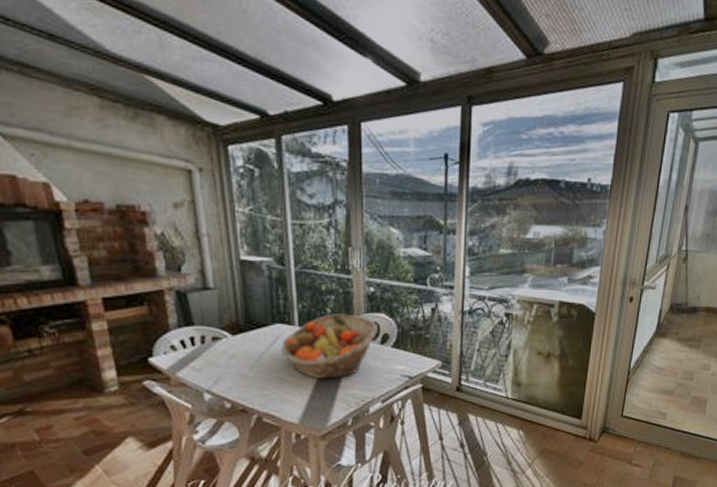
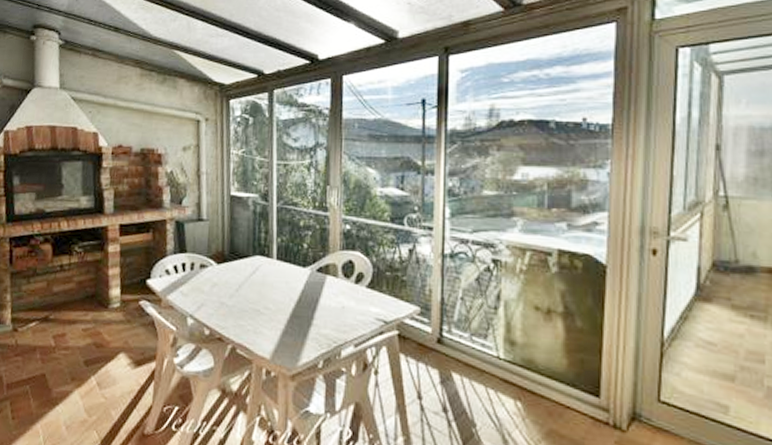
fruit basket: present [280,313,378,380] -> none [258,249,352,316]

